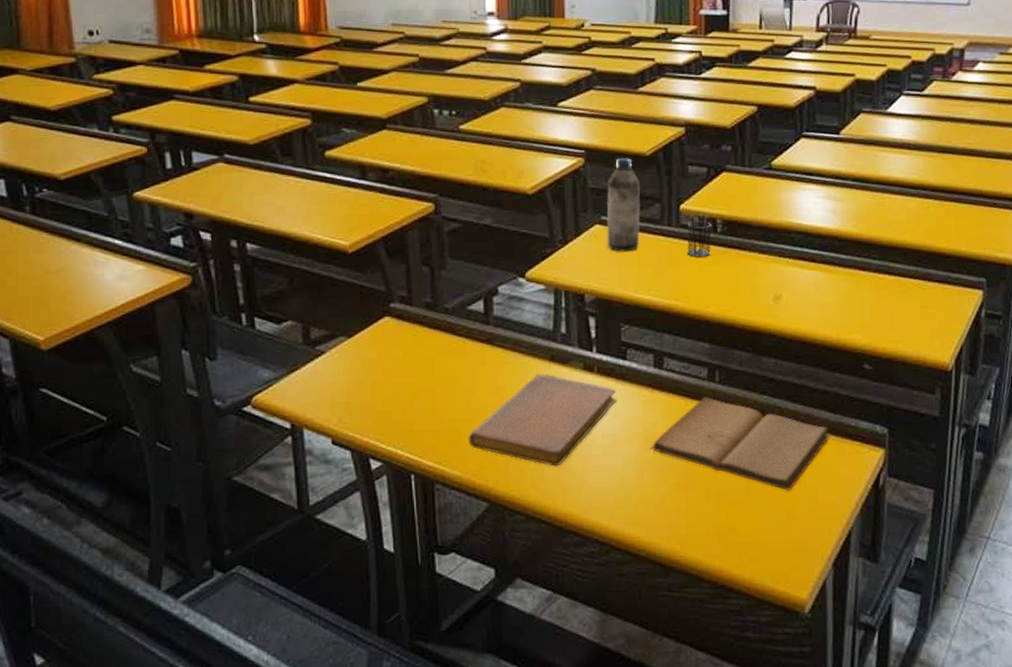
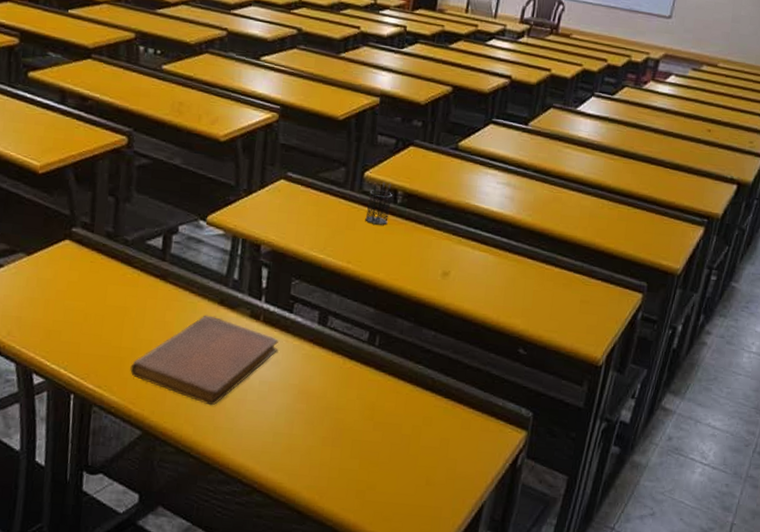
water bottle: present [606,158,641,252] -> none [289,118,330,210]
book: present [649,396,831,492] -> none [303,358,478,460]

